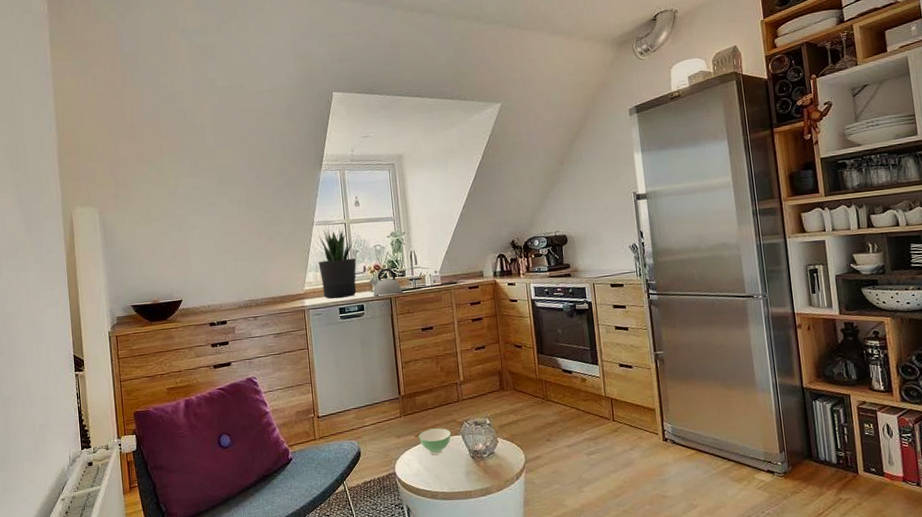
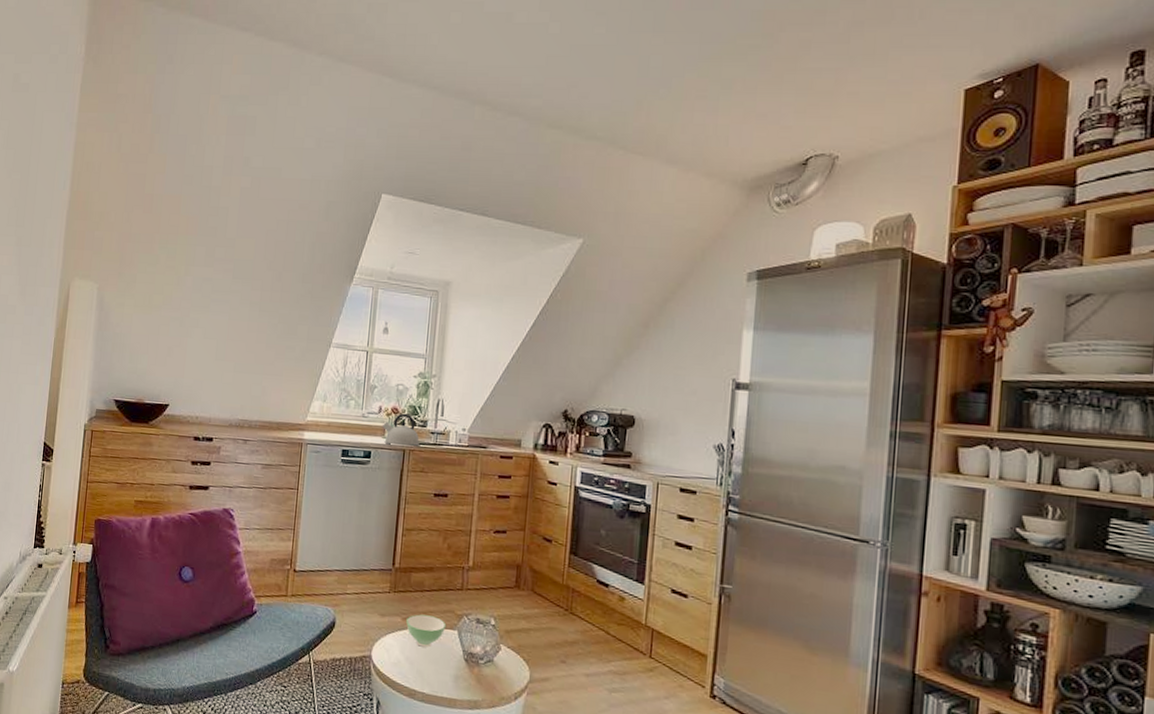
planter: present [318,229,357,299] -> none [327,354,374,439]

